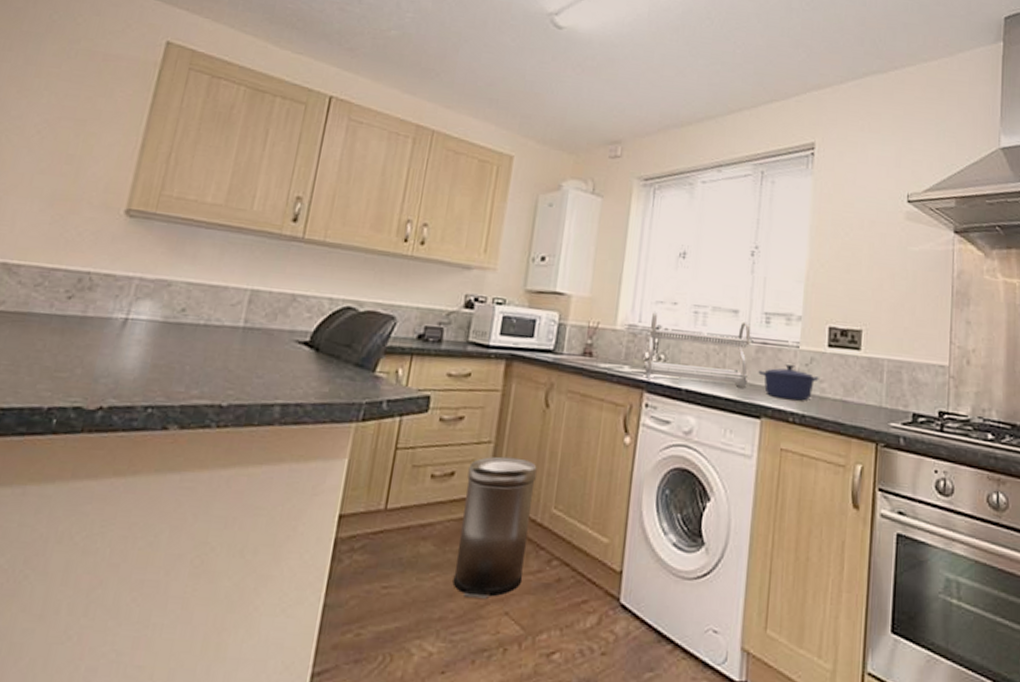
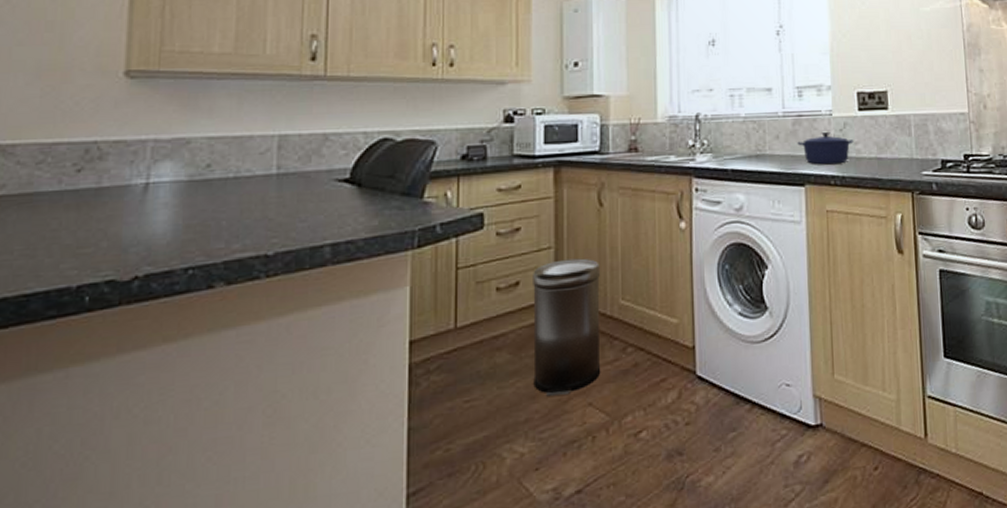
dish rack: present [644,311,752,389] -> none [688,98,788,165]

